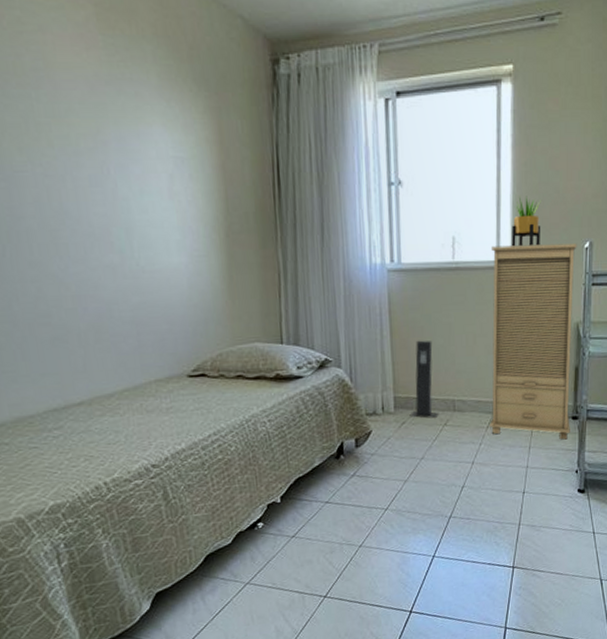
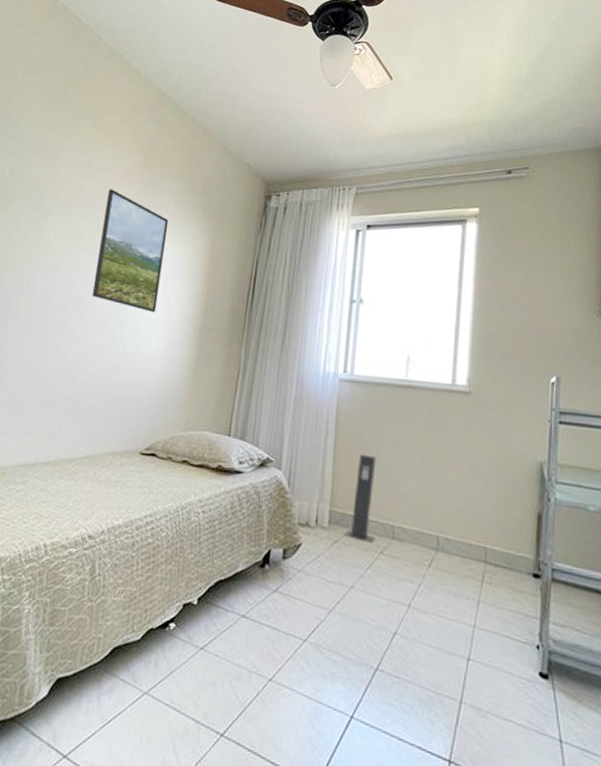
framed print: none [59,58,167,219] -> present [91,189,169,312]
cabinet: present [490,243,577,440] -> none [432,369,542,602]
potted plant: present [512,196,541,247] -> none [469,324,503,375]

